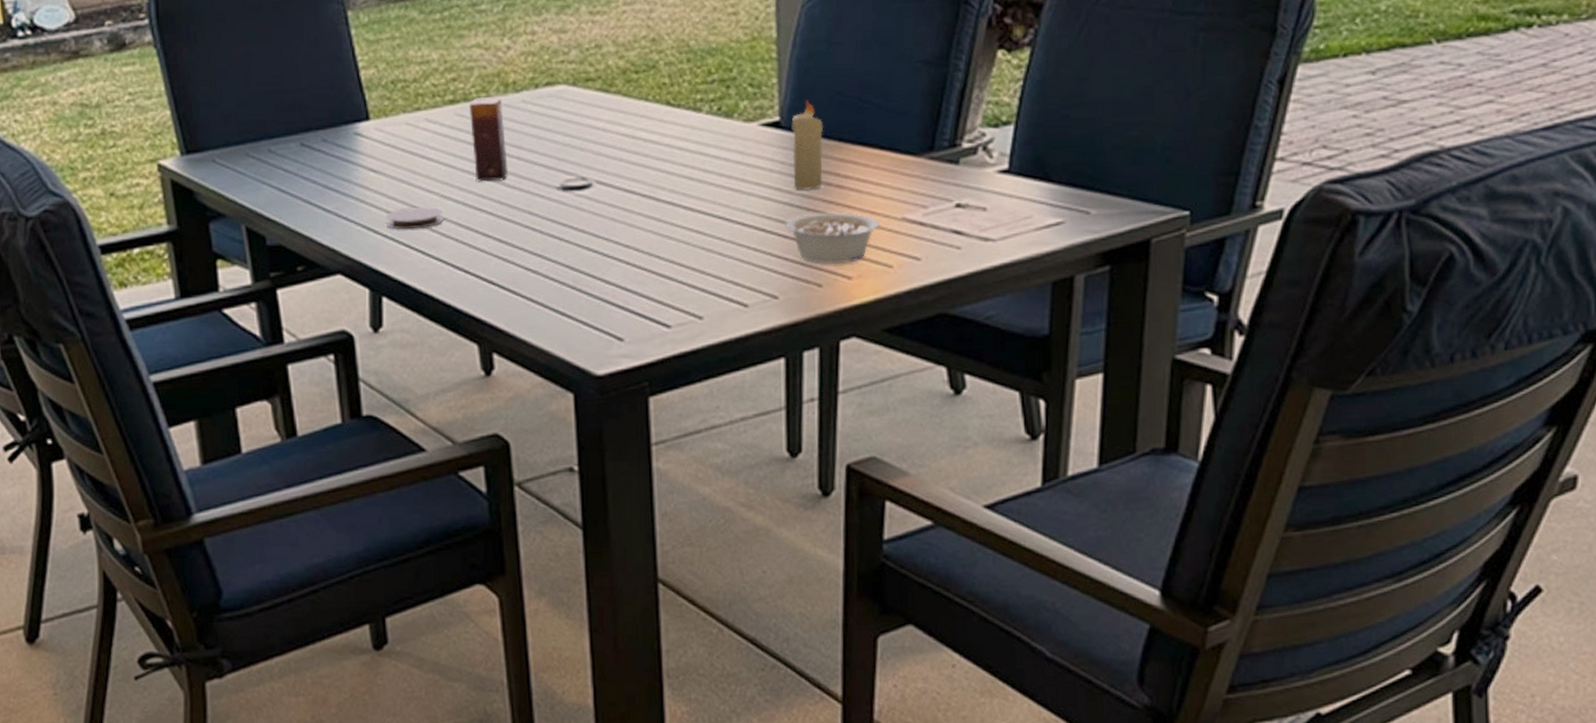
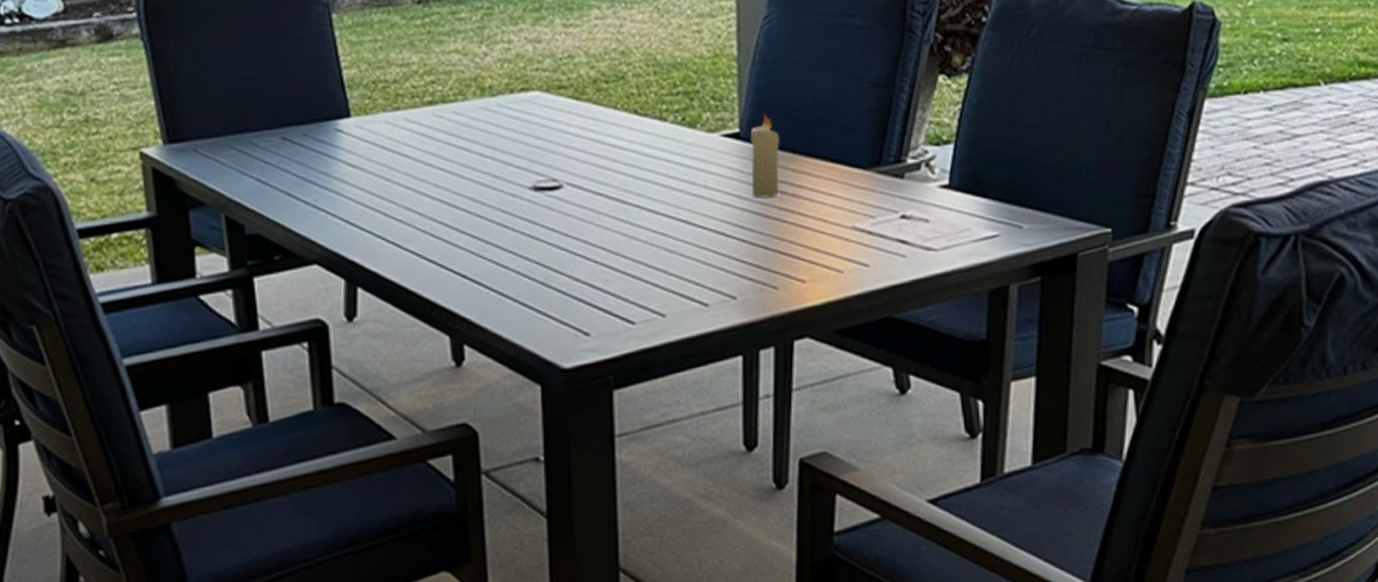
coaster: present [385,206,444,230] -> none [362,201,420,223]
candle: present [469,97,508,182] -> none [446,100,482,180]
legume: present [786,212,880,265] -> none [744,219,831,269]

